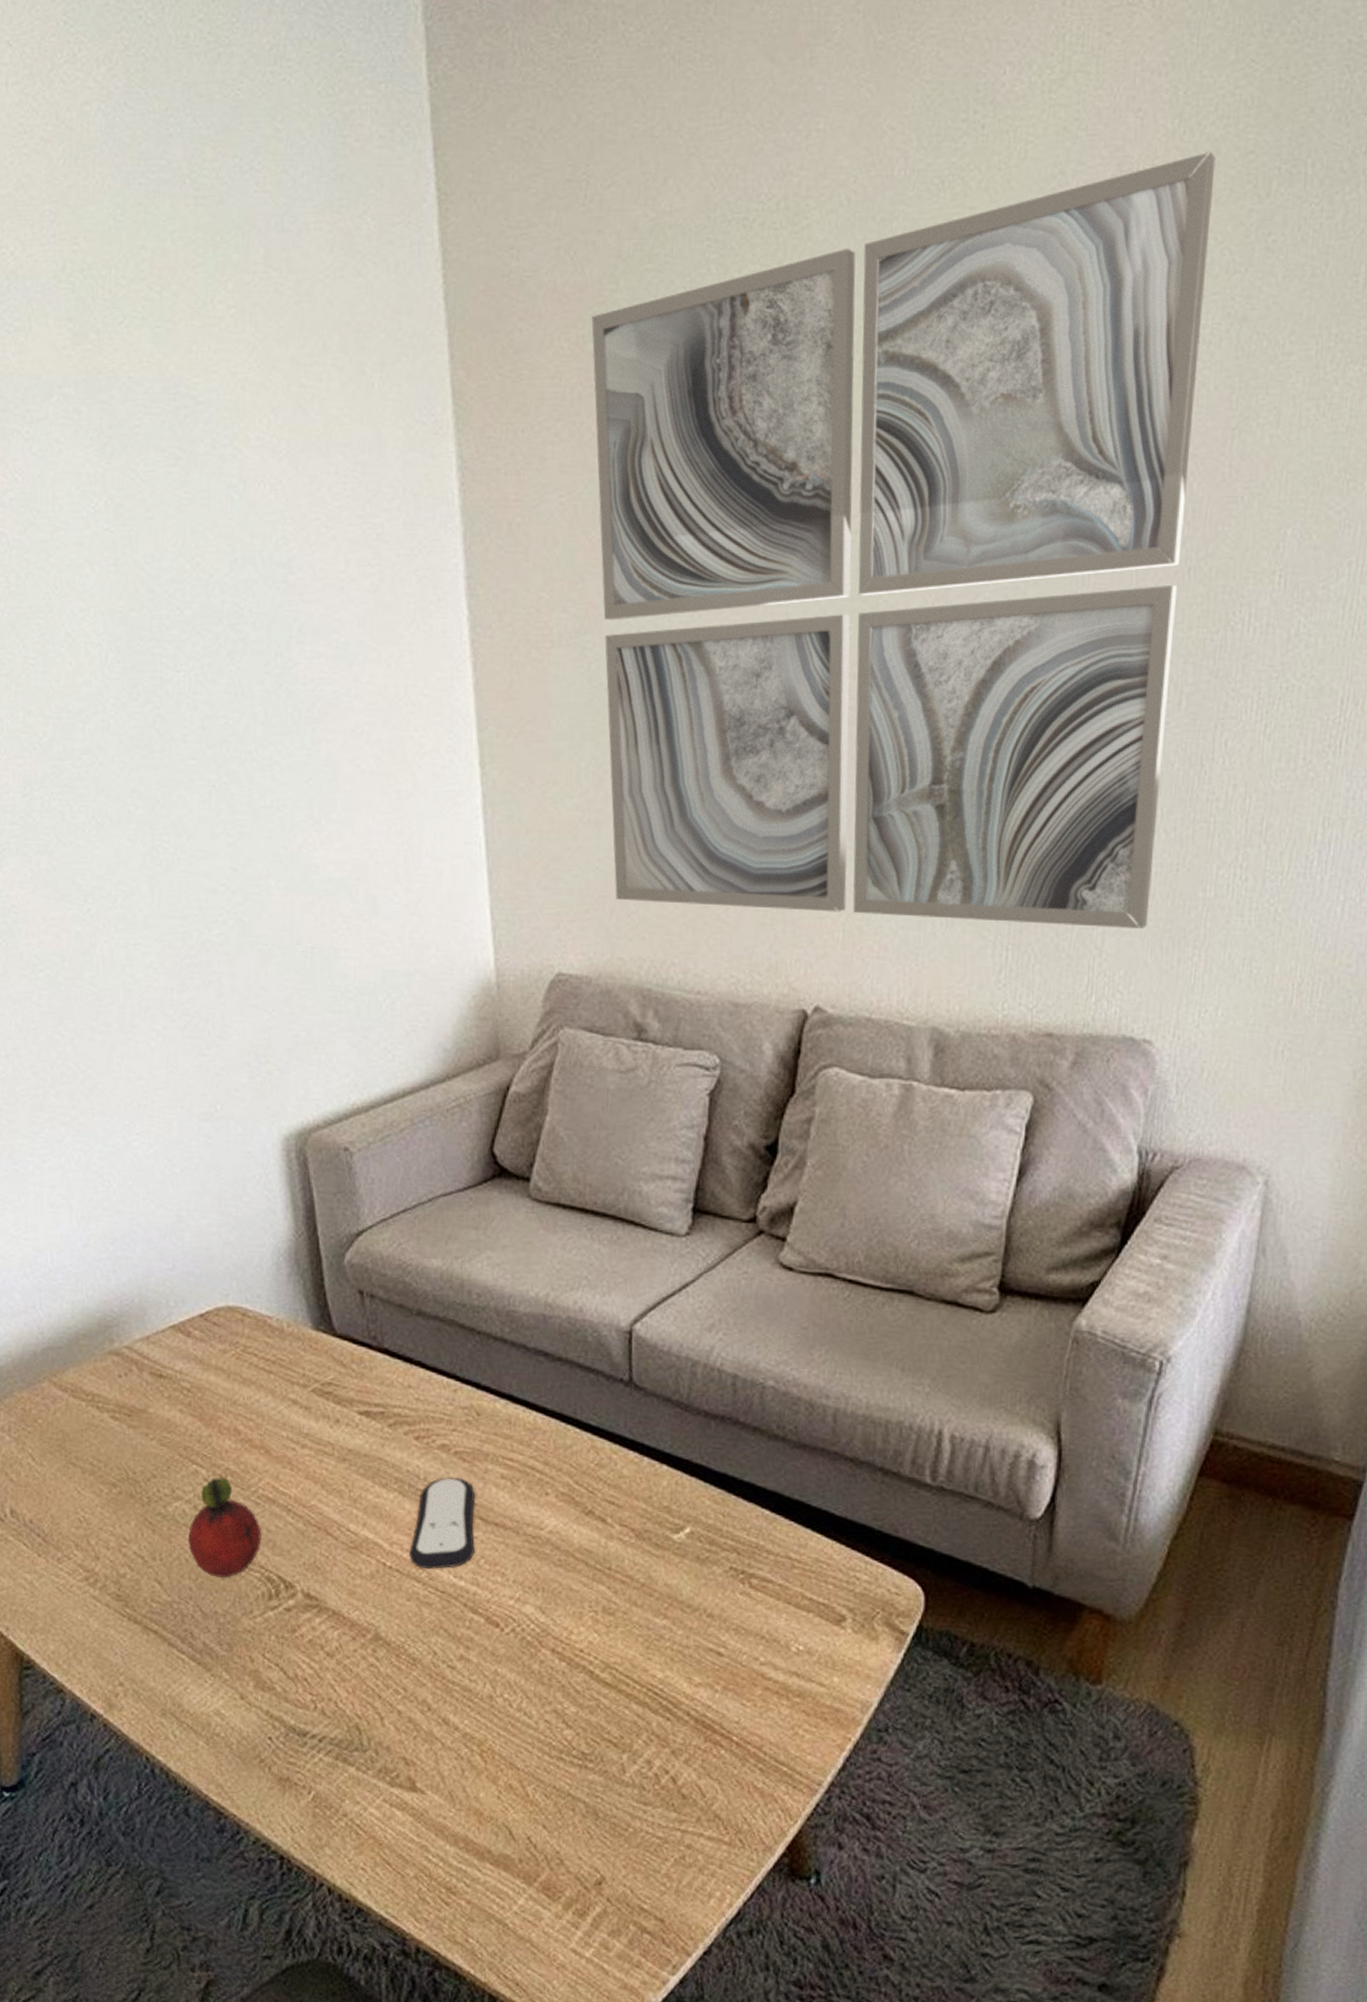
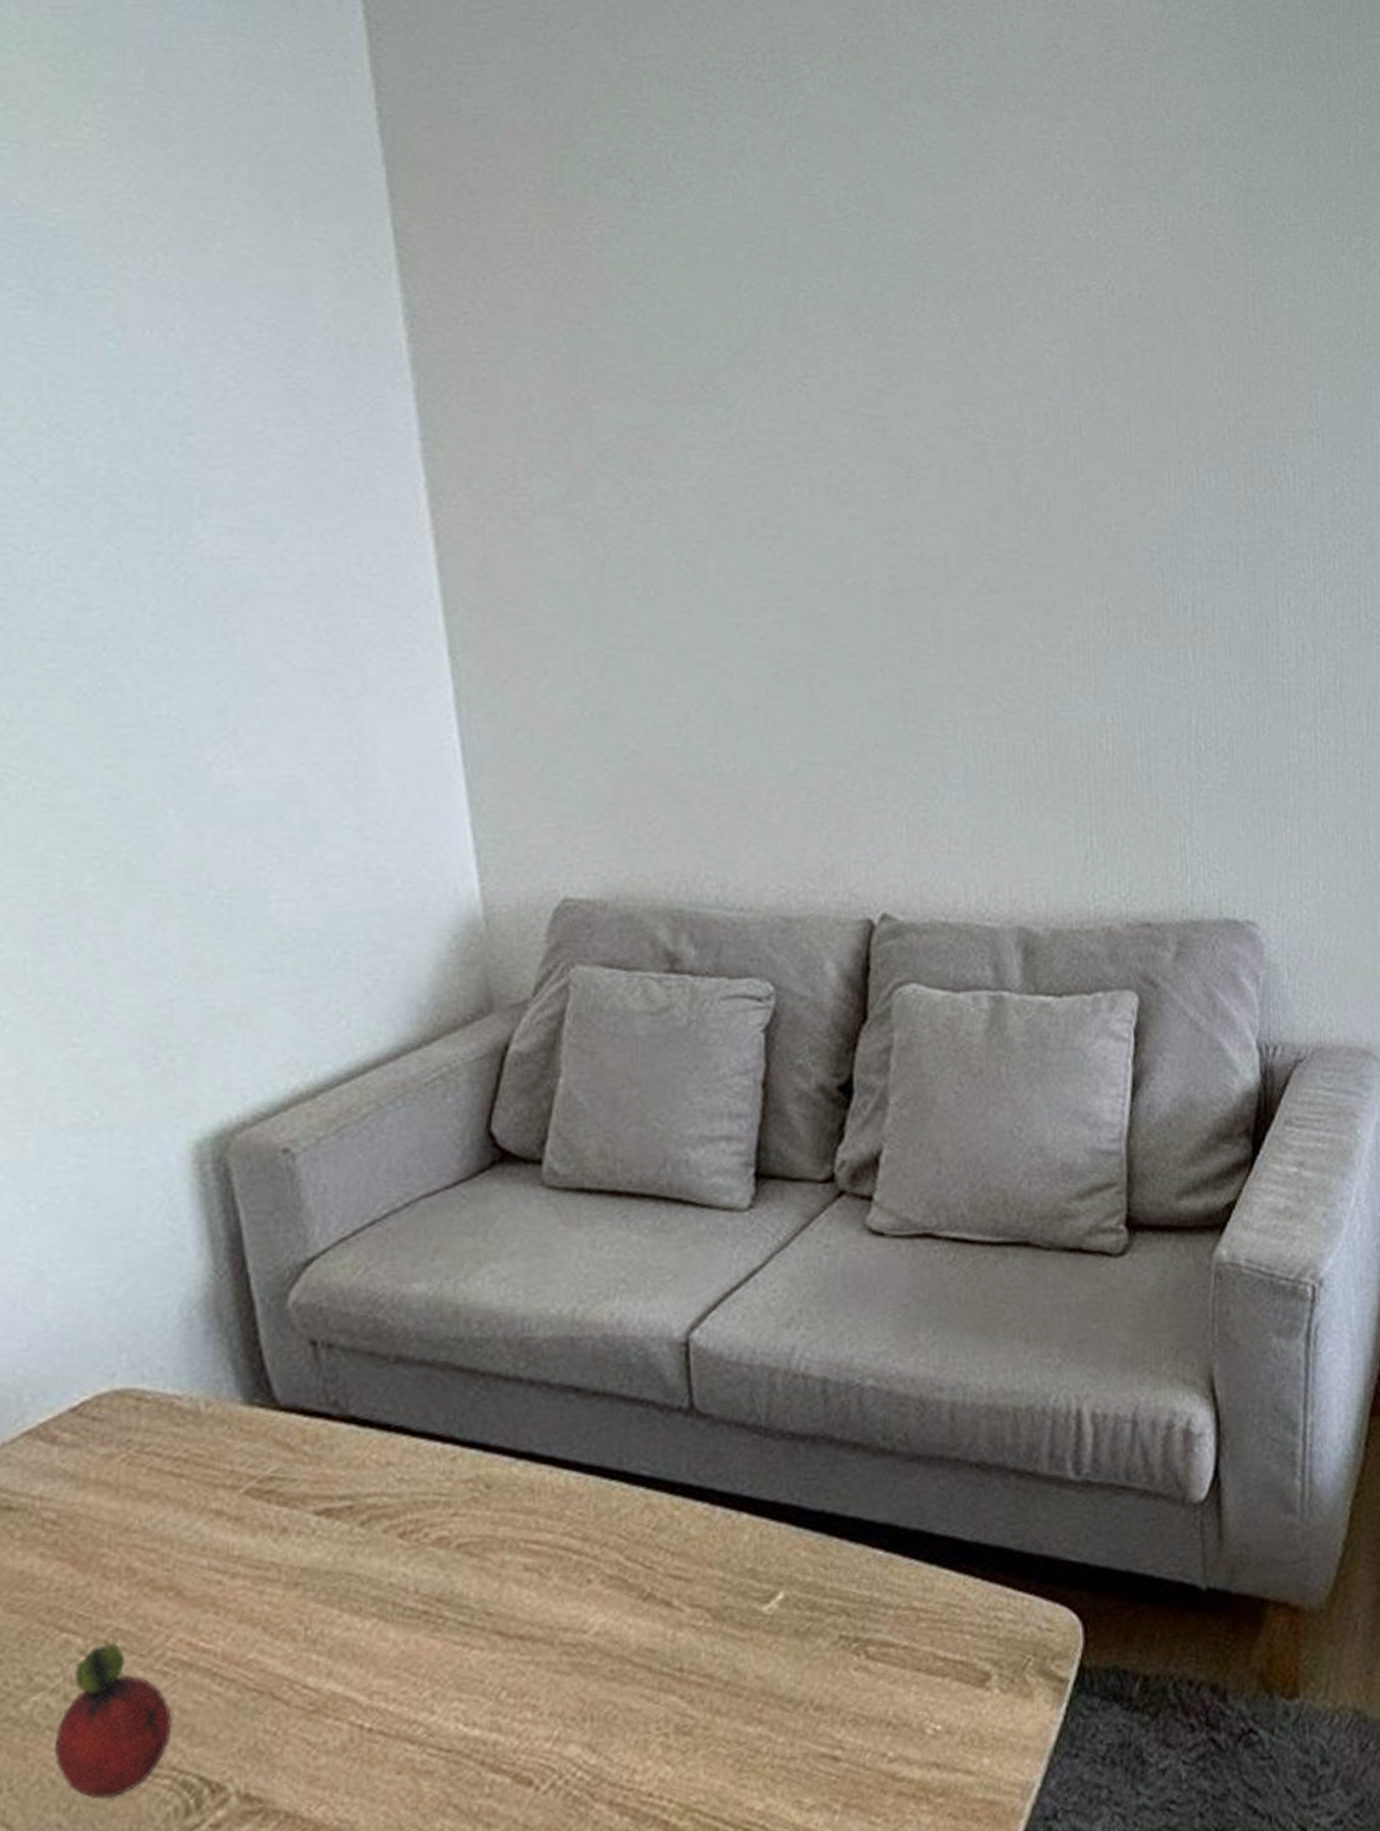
remote control: present [409,1478,476,1570] -> none [398,1581,492,1722]
wall art: present [591,151,1216,929] -> none [560,35,1235,806]

